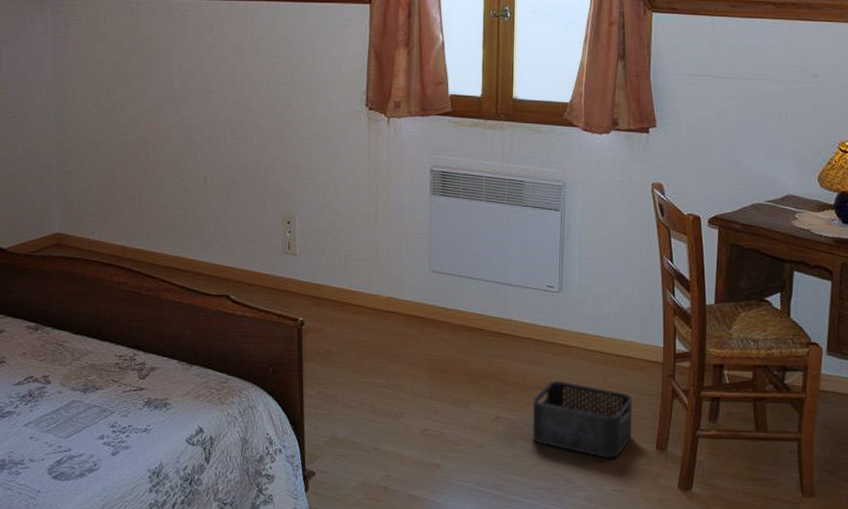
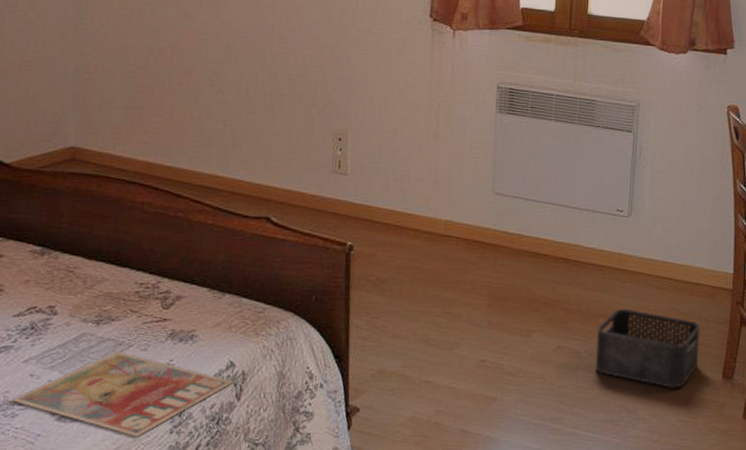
magazine: none [15,417,203,494] -> present [11,352,234,436]

